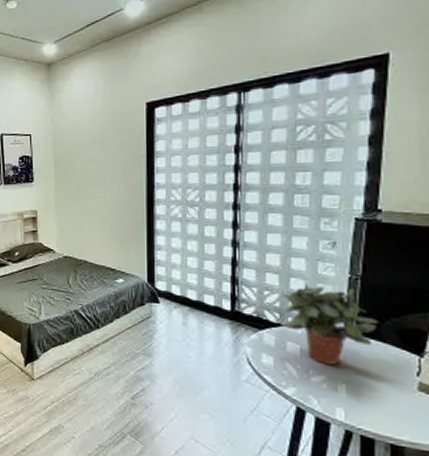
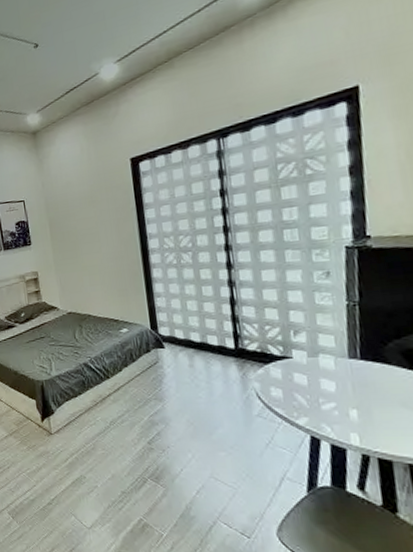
potted plant: present [281,285,379,365] -> none [283,314,382,392]

